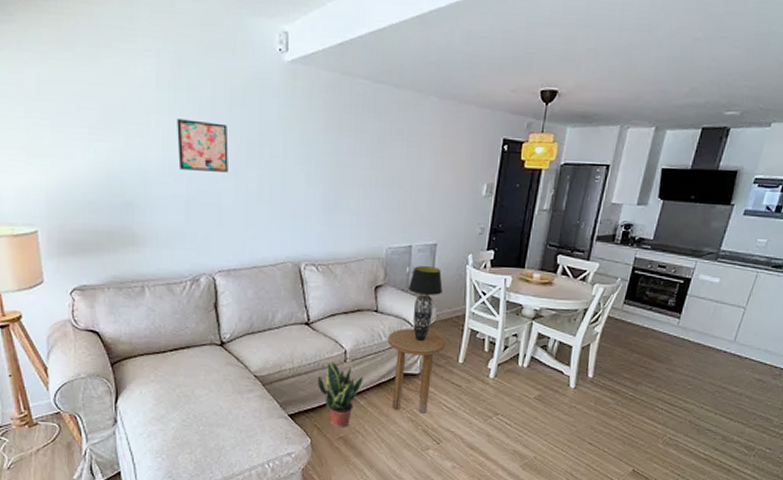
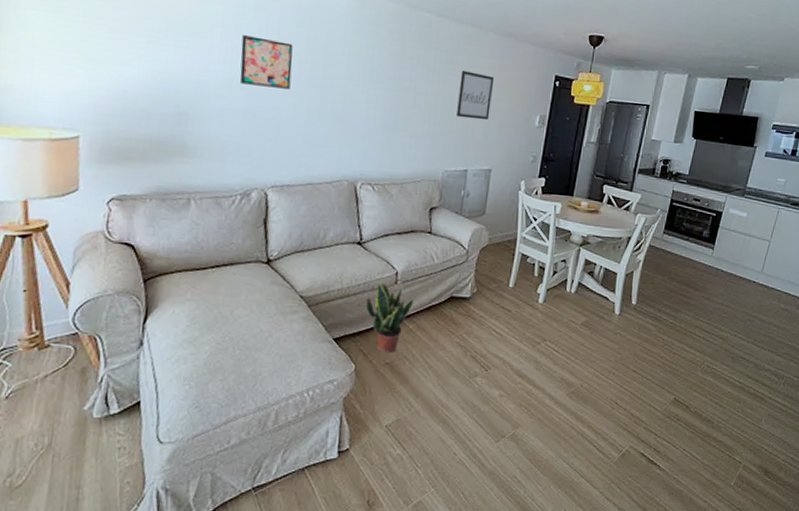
side table: present [387,328,446,414] -> none [439,251,497,339]
wall art: none [398,140,437,193] -> present [457,71,495,121]
table lamp: present [408,266,443,342] -> none [462,189,496,265]

